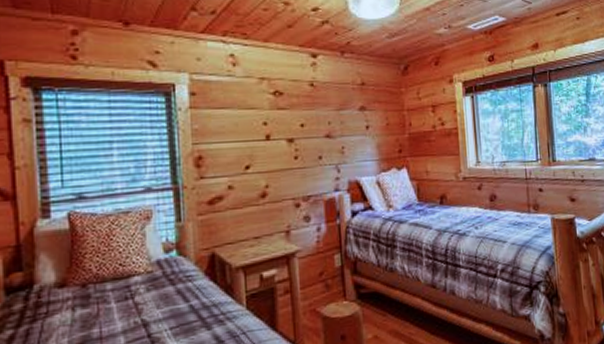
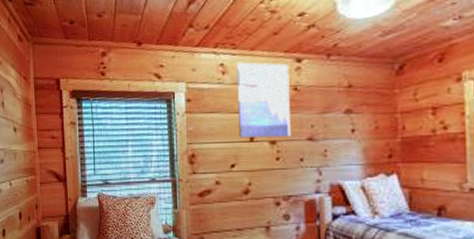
wall art: none [248,54,308,137] -> present [236,62,291,138]

